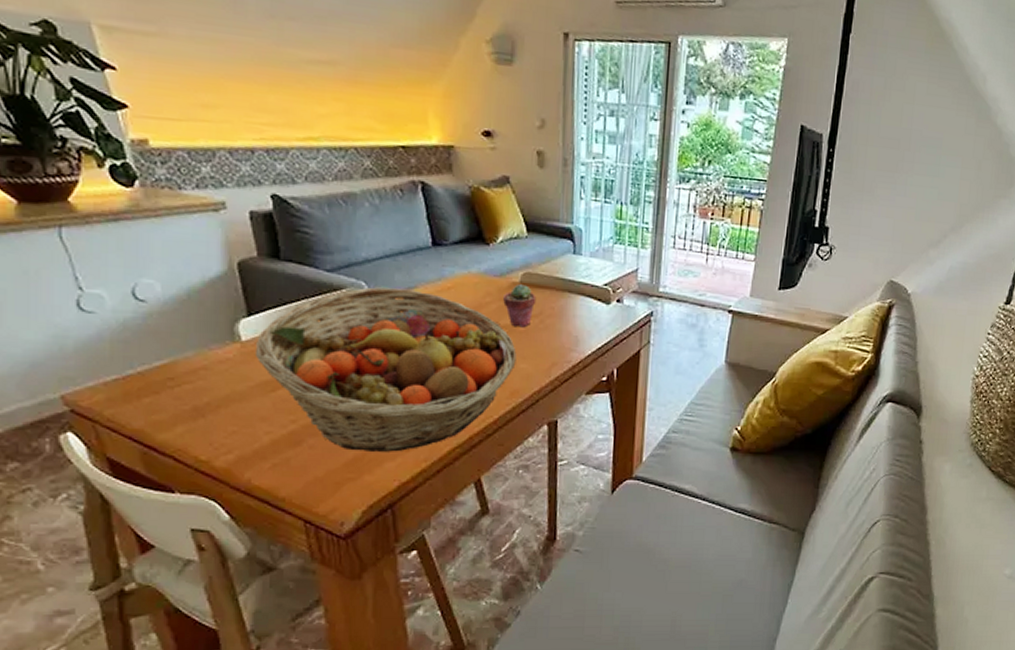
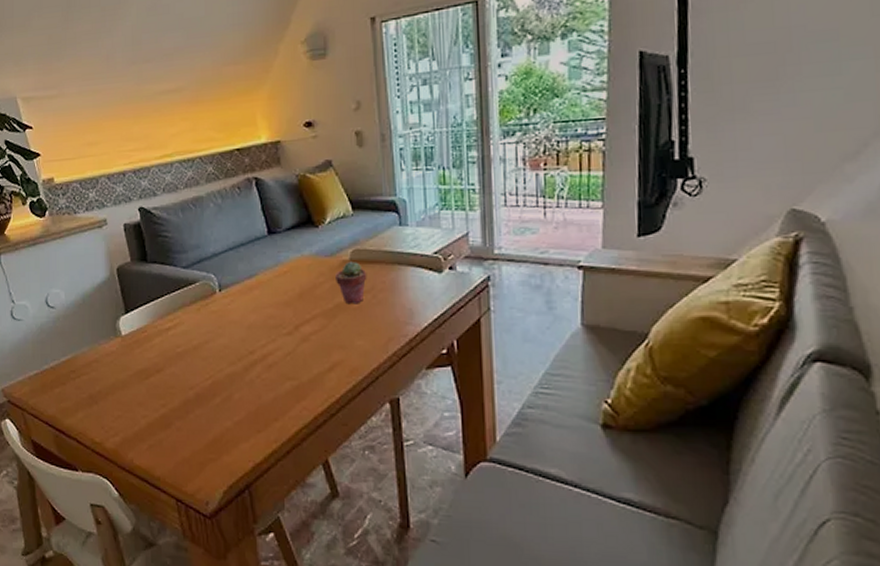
fruit basket: present [254,287,517,452] -> none [131,277,353,433]

